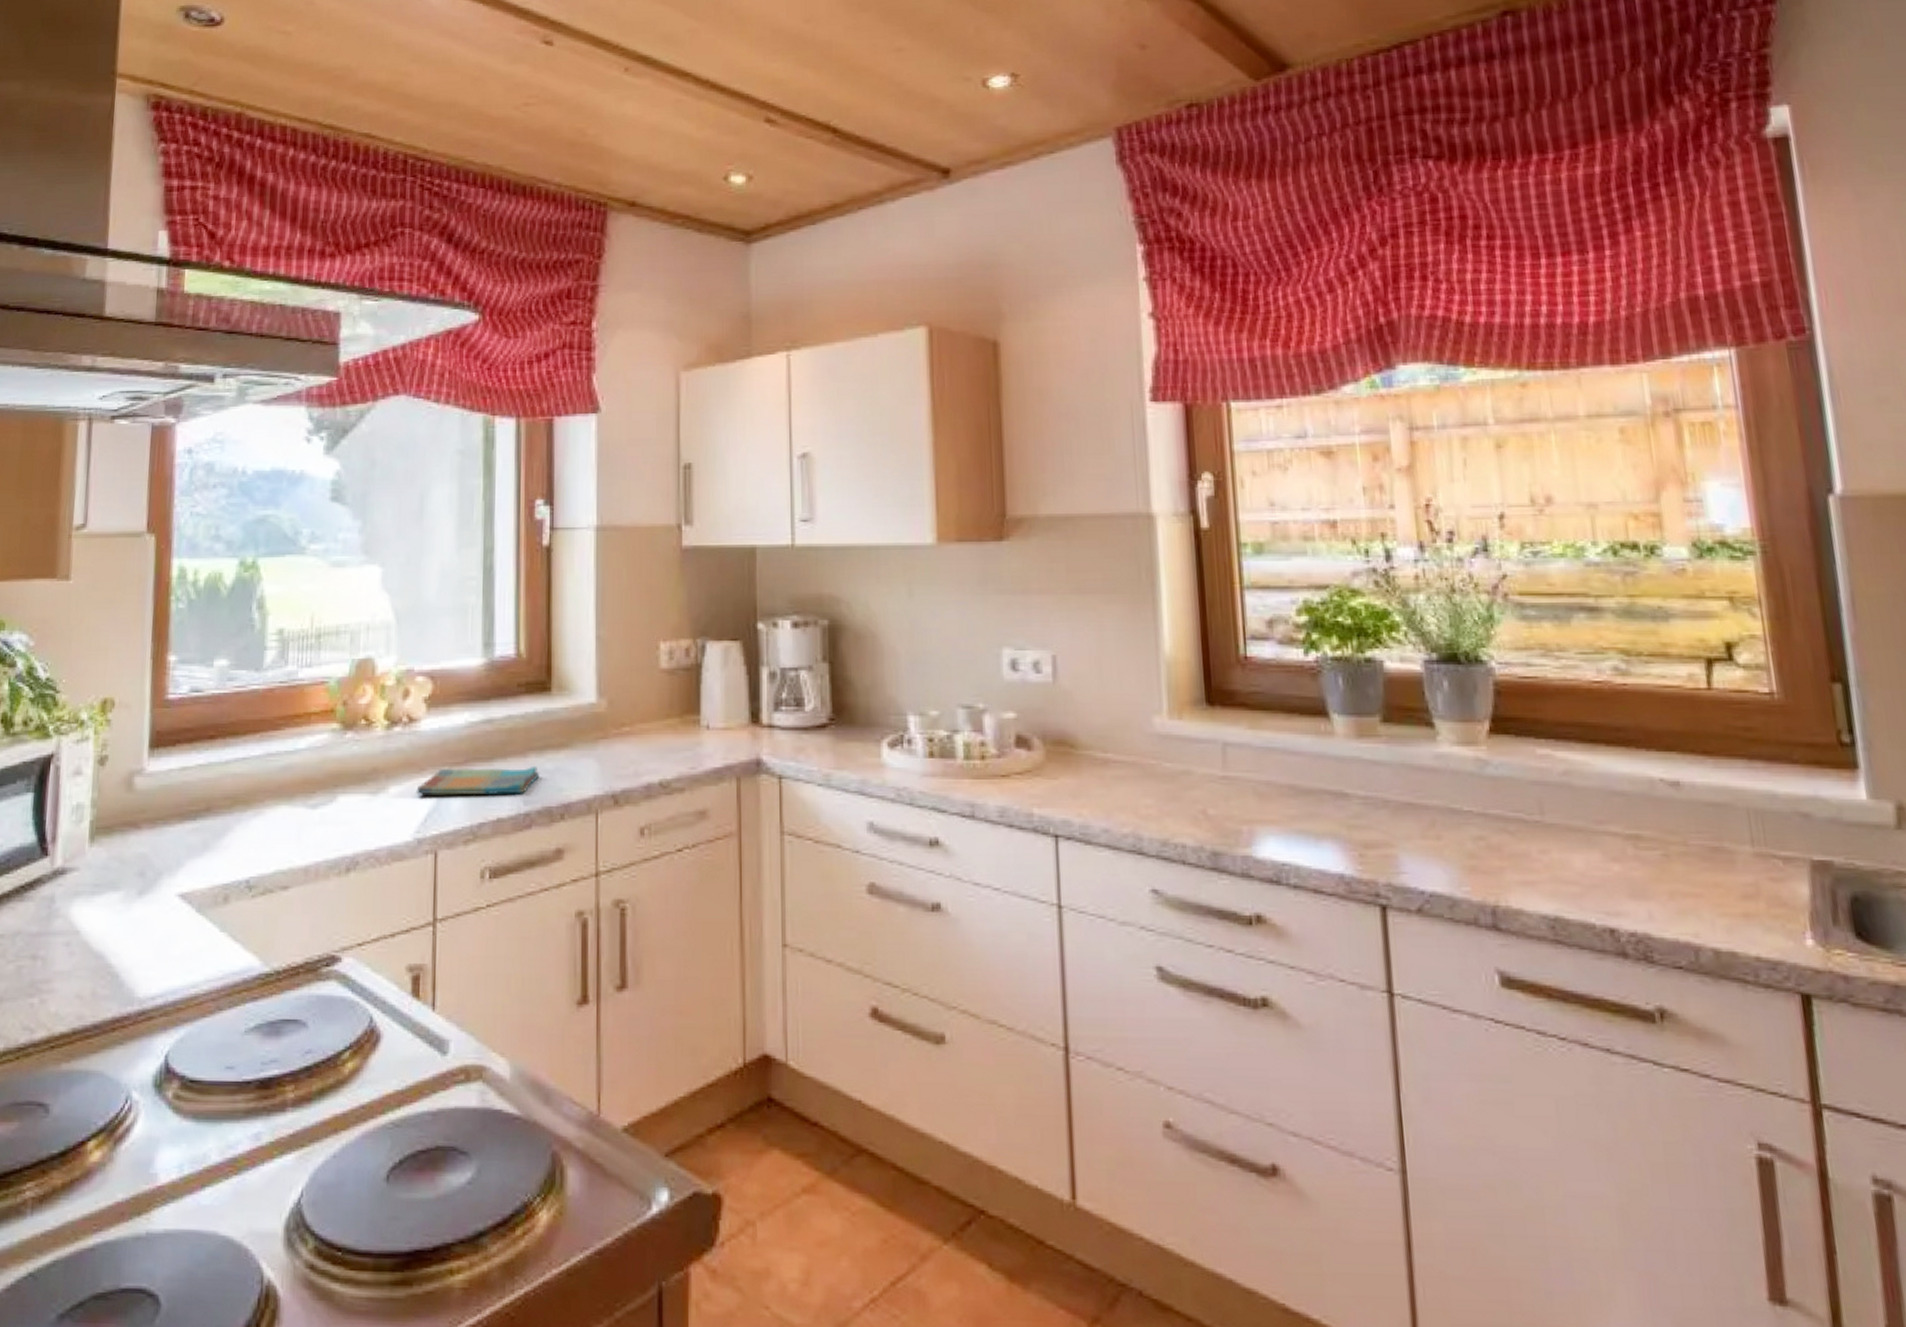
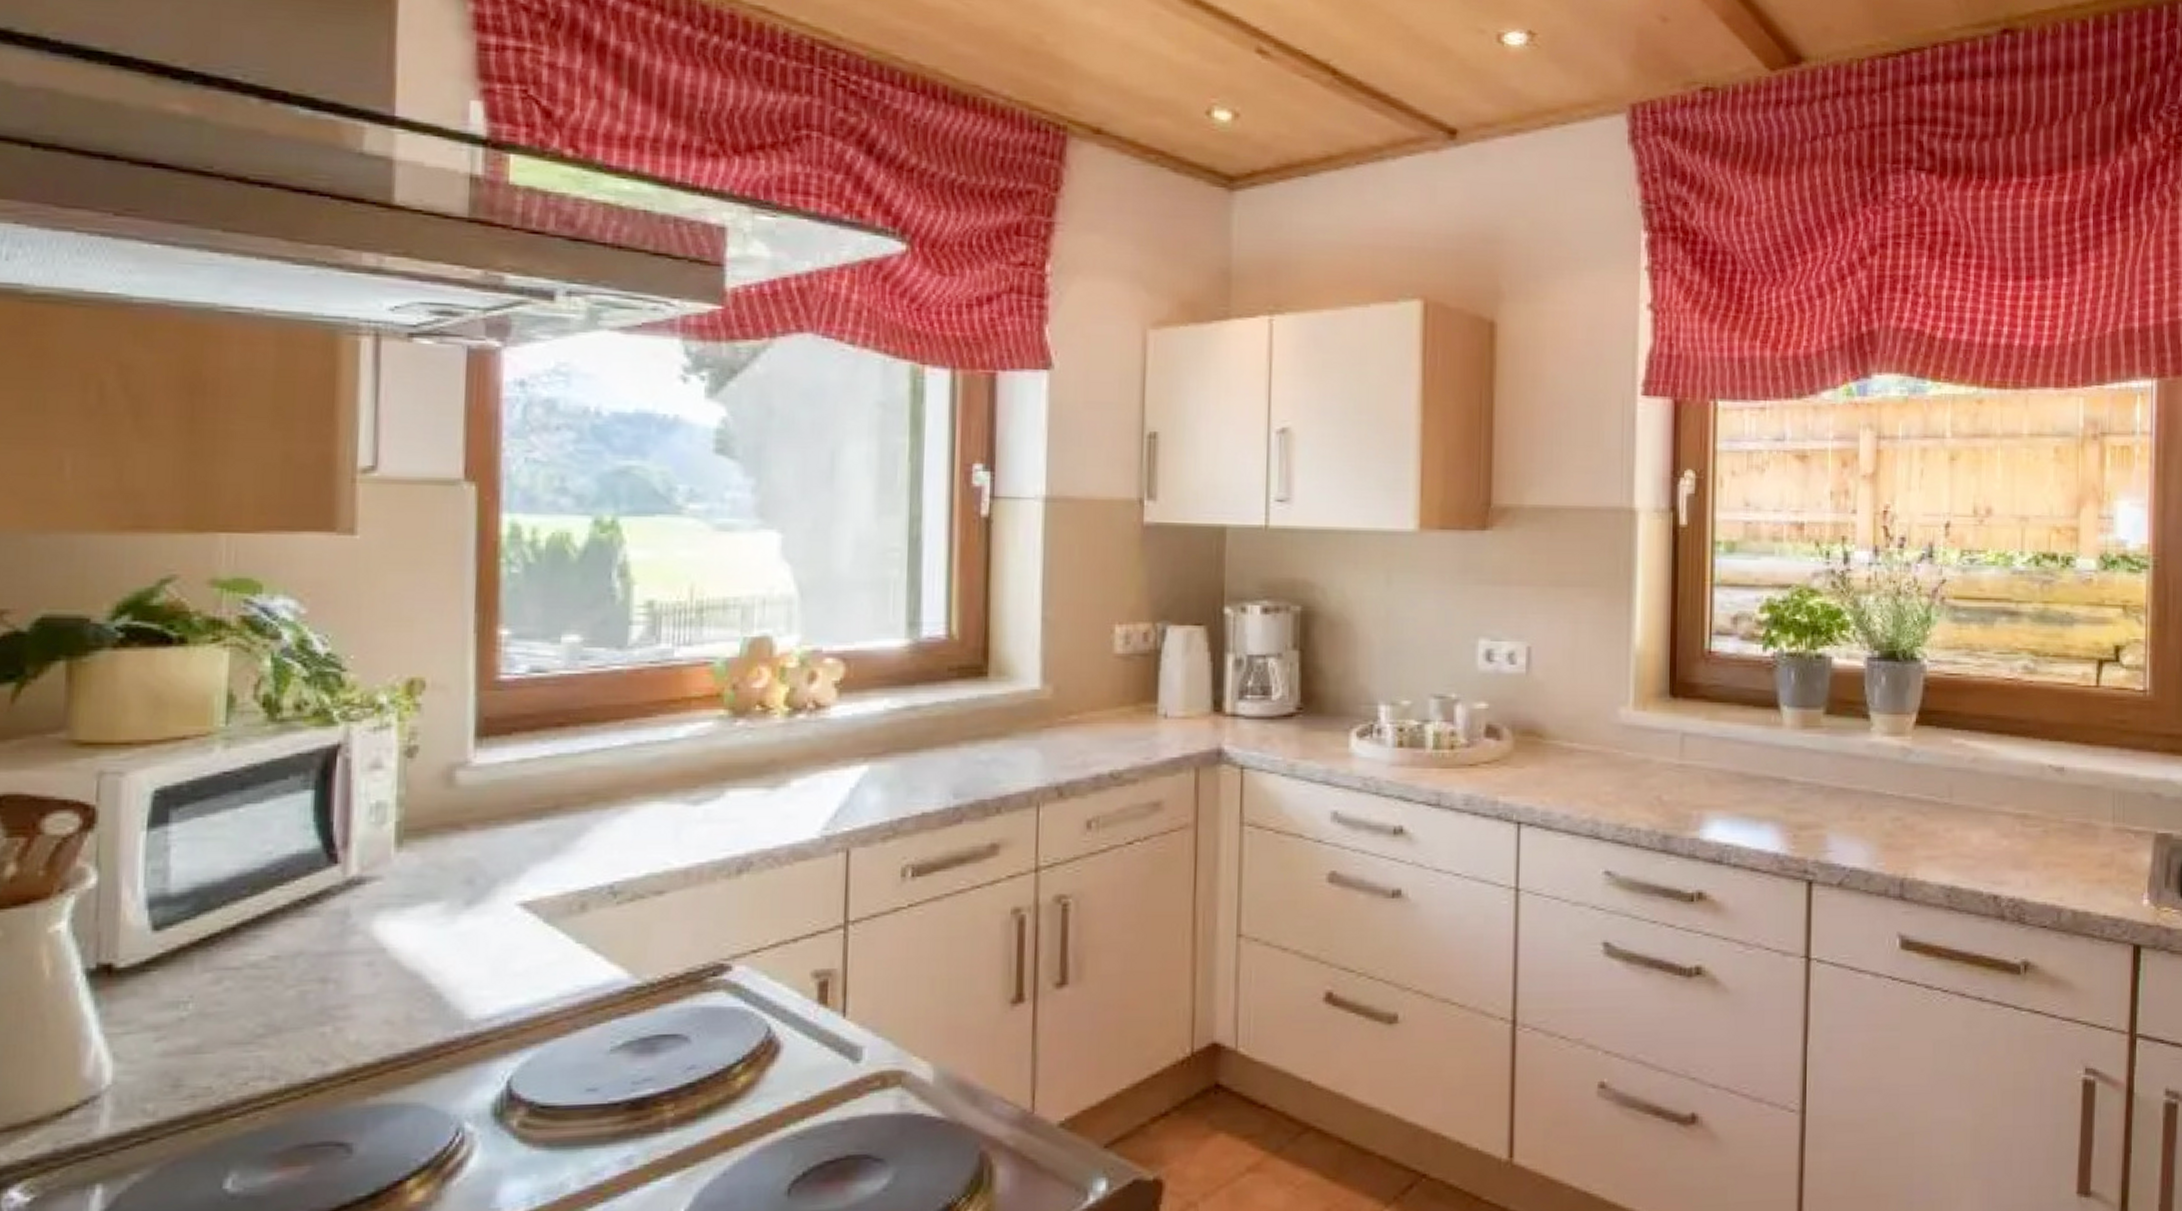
dish towel: present [416,767,540,796] -> none [824,757,974,789]

